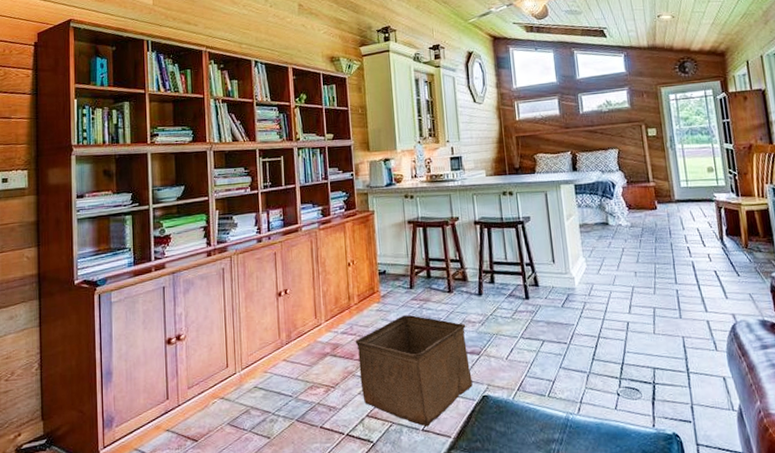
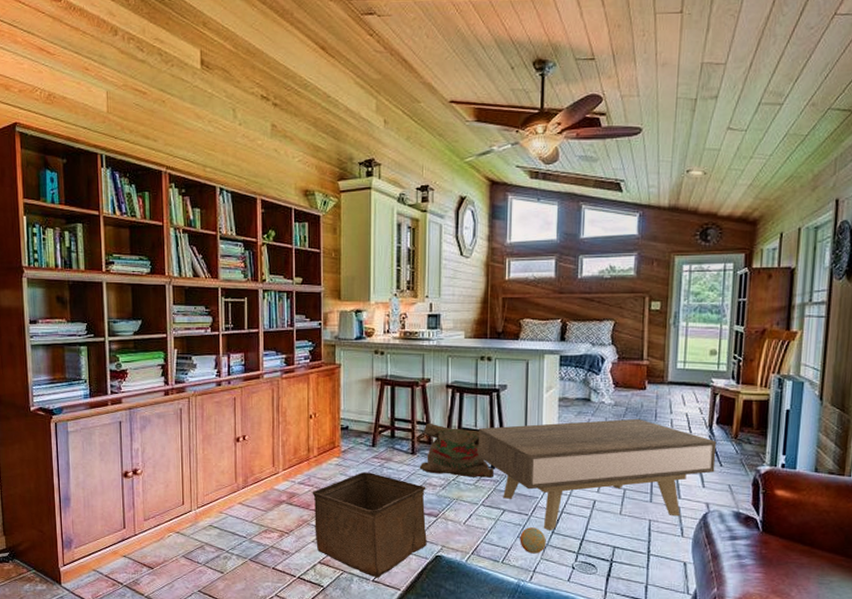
bag: none [457,260,530,311] -> present [419,424,495,478]
coffee table: none [508,237,734,357] -> present [477,418,717,530]
ball: none [562,356,589,384] -> present [520,527,546,554]

